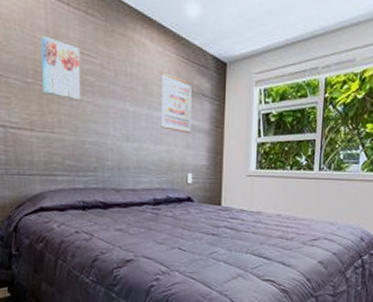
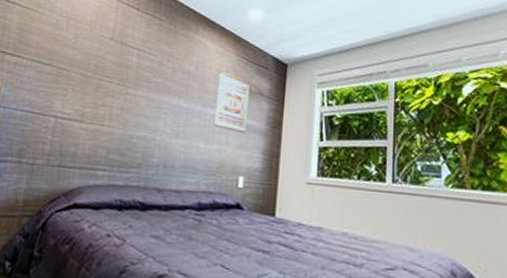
wall art: present [41,36,81,101] -> none [100,36,143,96]

